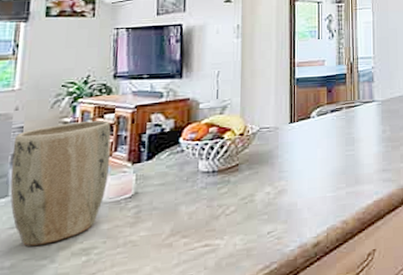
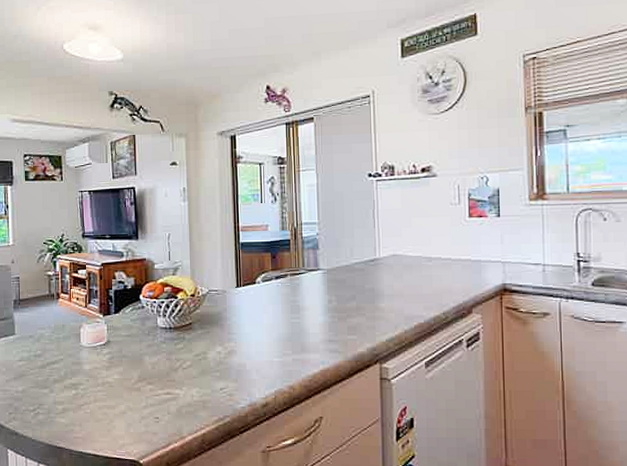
plant pot: present [10,120,111,246] -> none [14,275,86,377]

